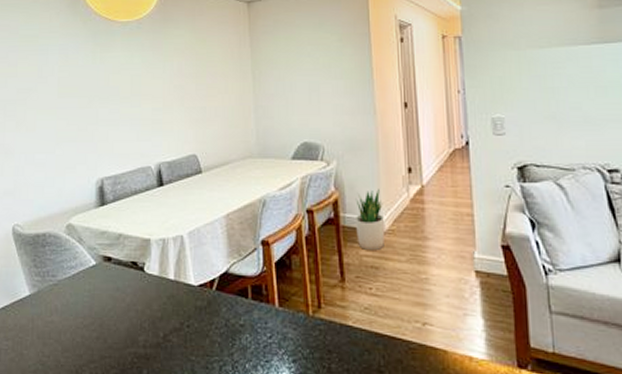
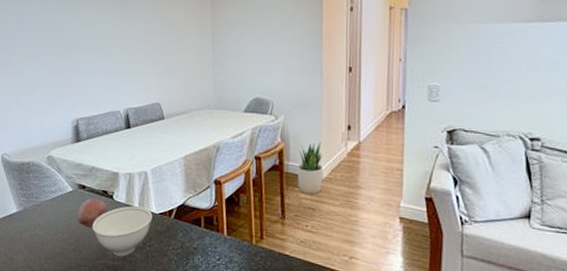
fruit: none [100,272,138,309] -> present [76,198,108,228]
bowl: none [119,278,191,342] -> present [92,206,153,257]

